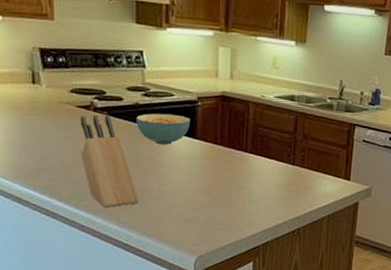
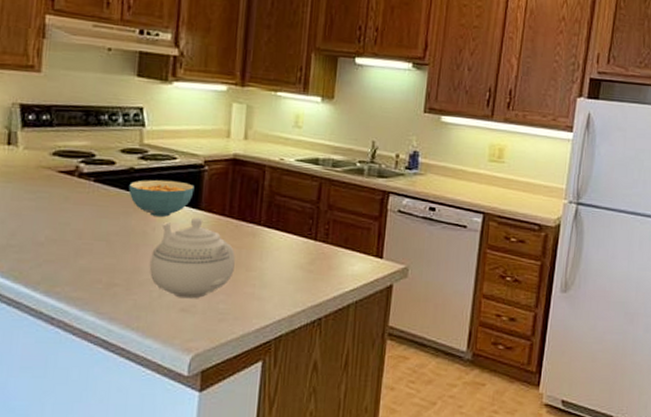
knife block: present [81,114,139,207] -> none [58,181,125,294]
teapot: none [157,145,227,212] -> present [149,217,235,299]

